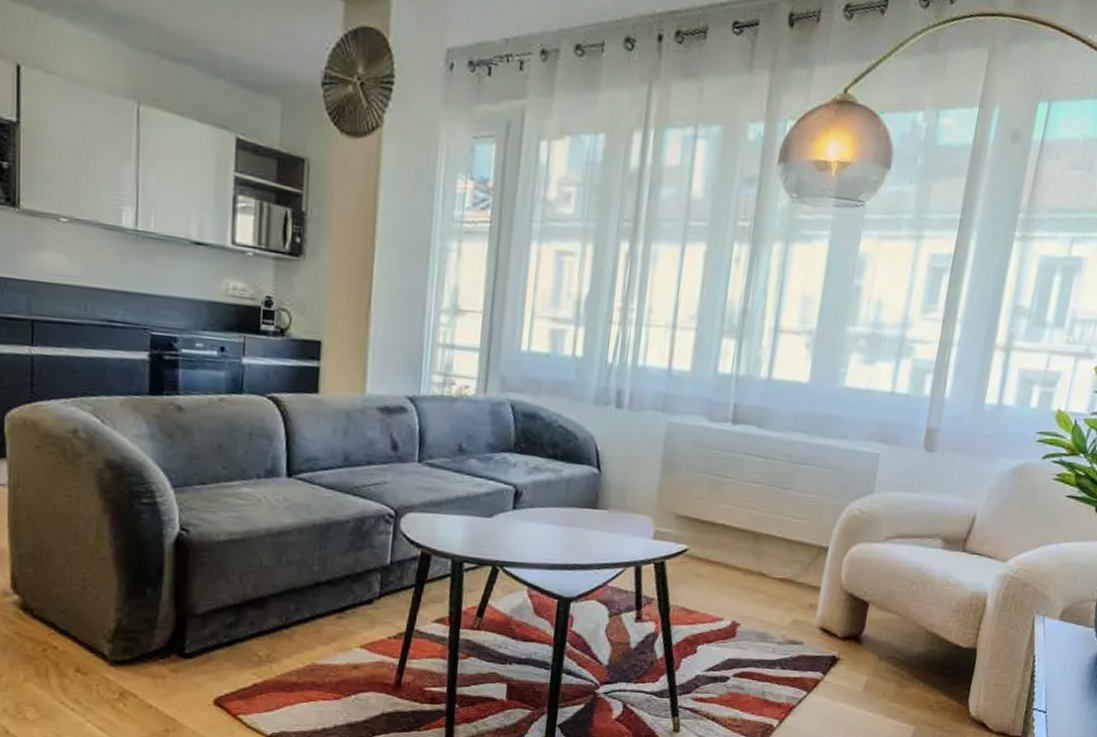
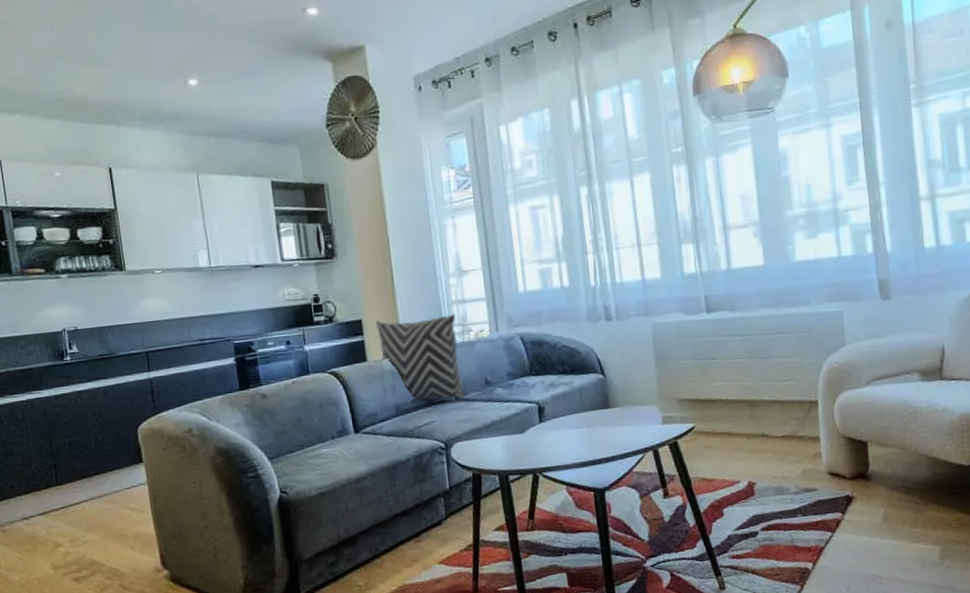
pillow: none [338,346,439,464] -> present [376,314,466,402]

